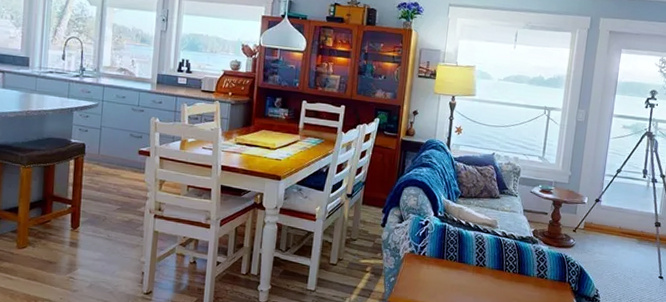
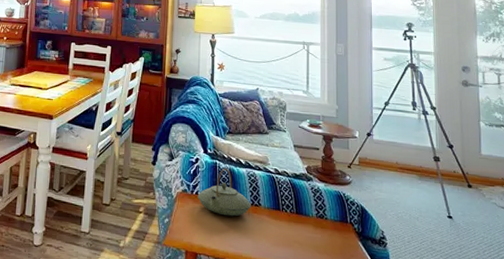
teapot: none [424,230,476,276] -> present [197,168,251,217]

